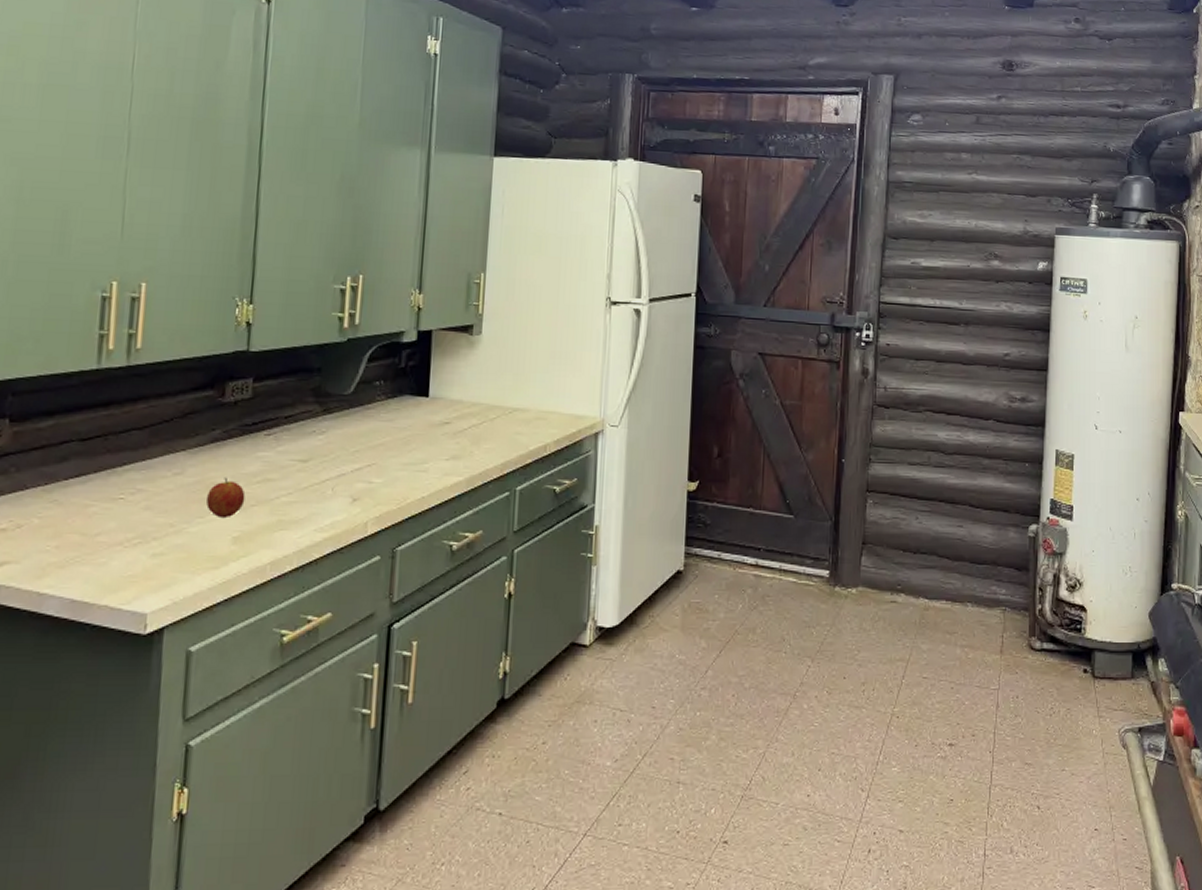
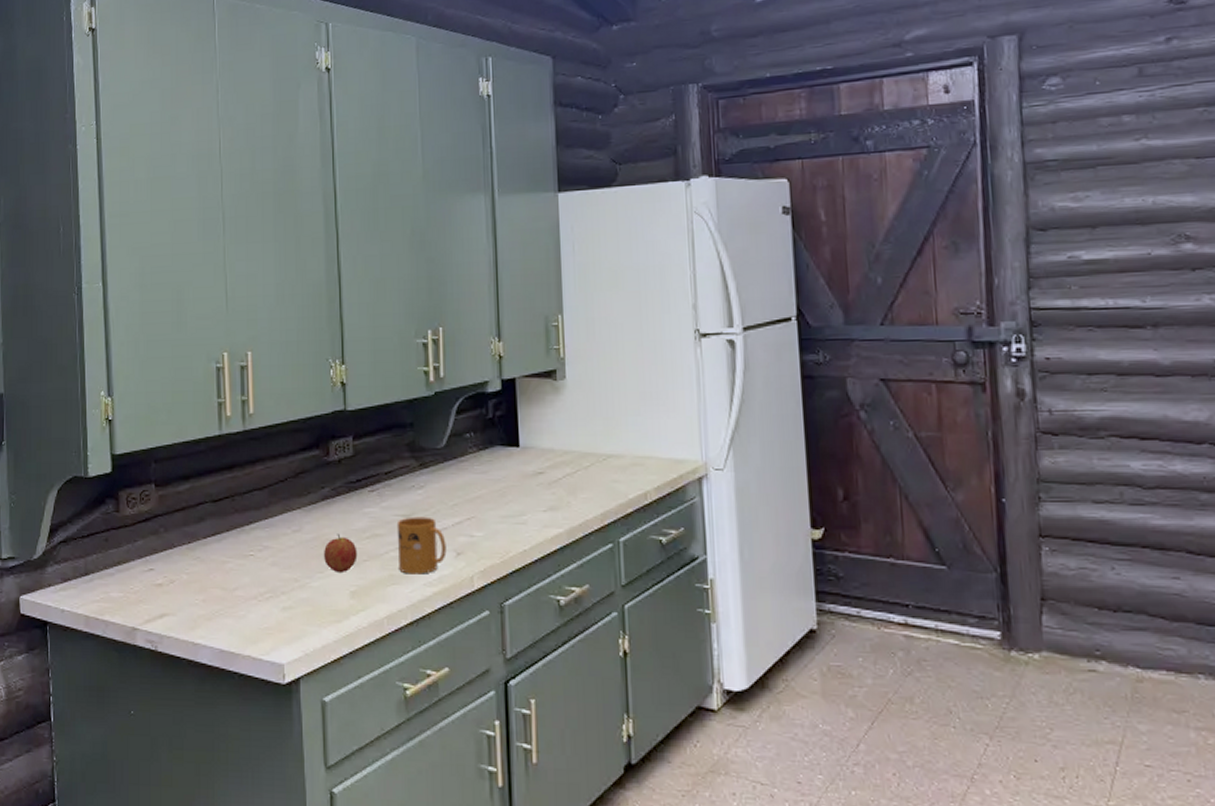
mug: none [289,462,343,520] -> present [396,516,447,574]

